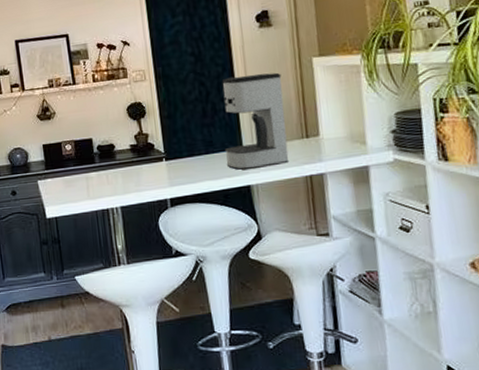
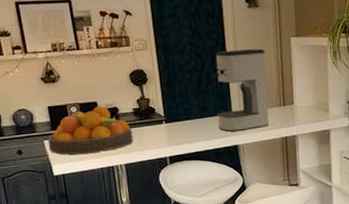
fruit bowl: none [41,142,130,196] -> present [47,105,133,155]

